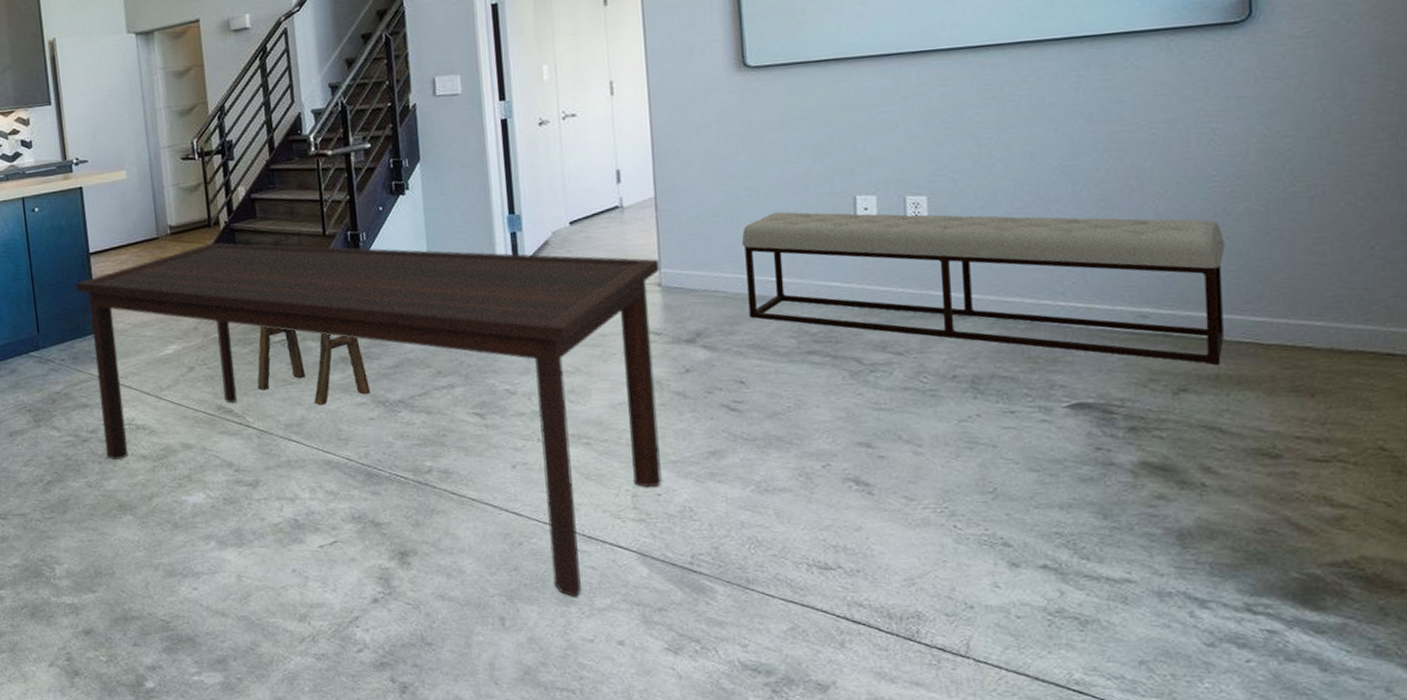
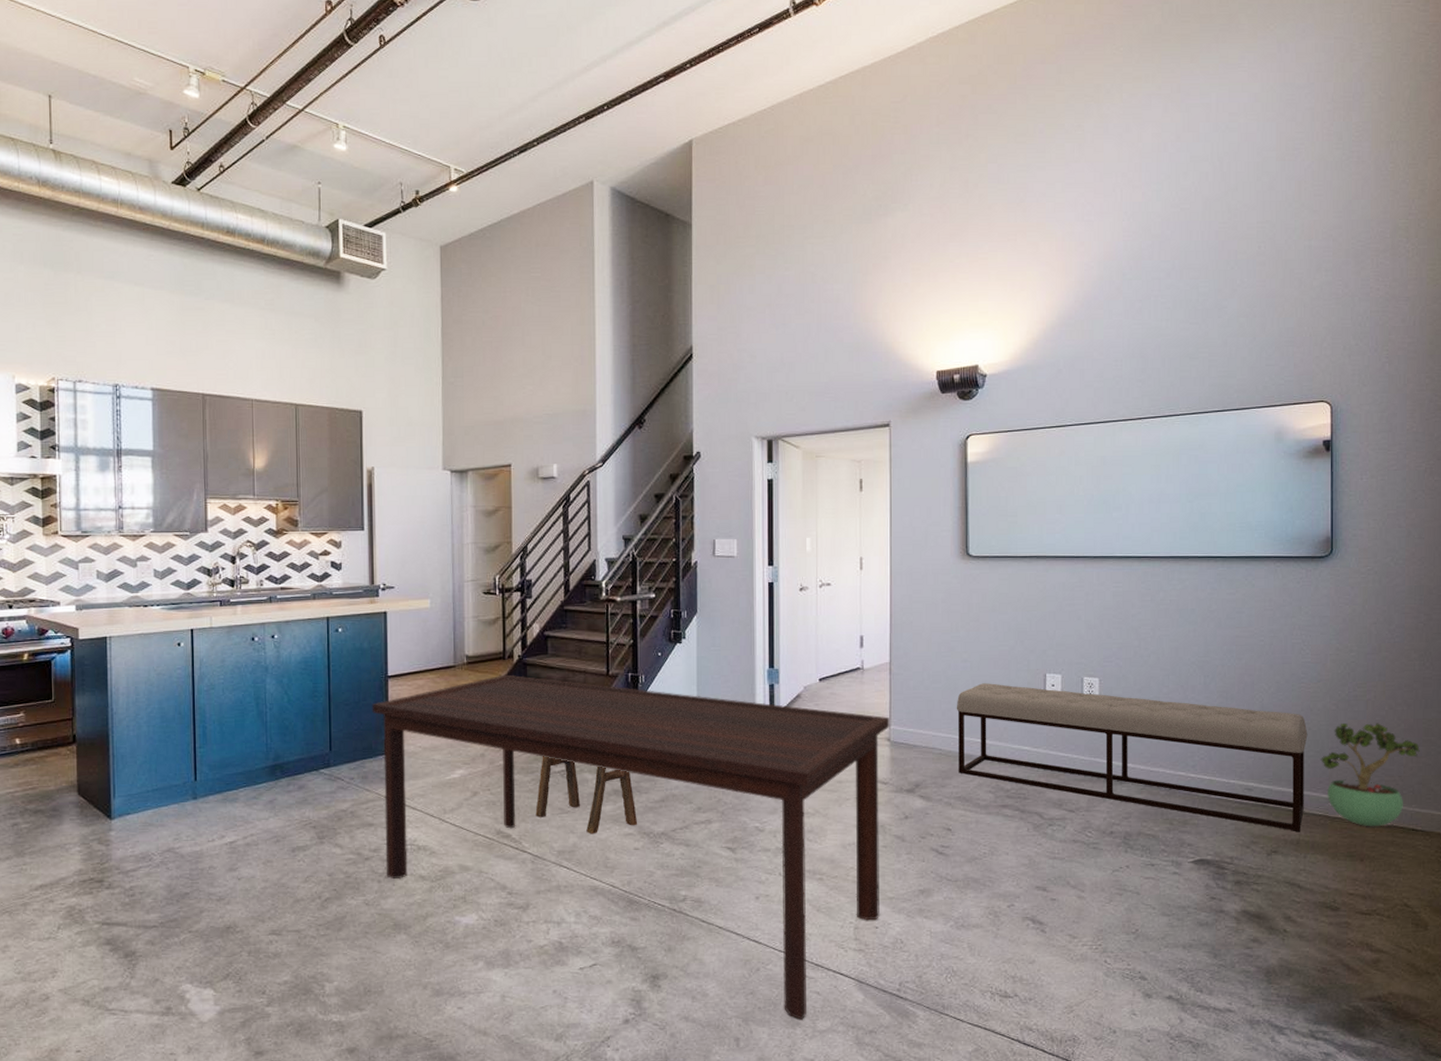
potted plant: none [1245,224,1395,354] -> present [1321,723,1420,827]

